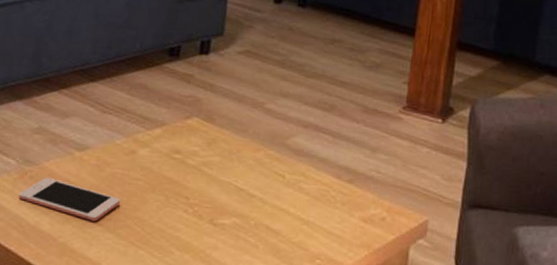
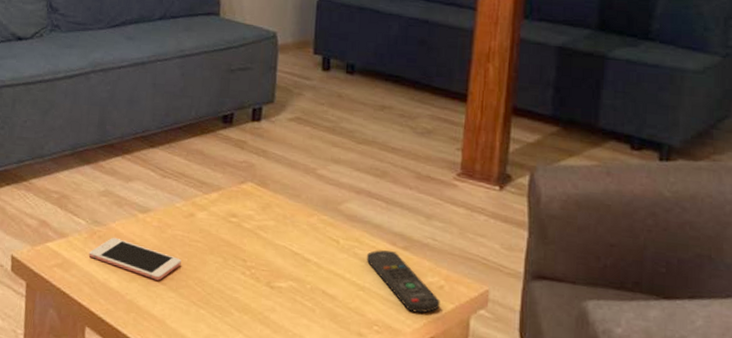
remote control: none [311,183,382,245] -> present [366,250,440,313]

